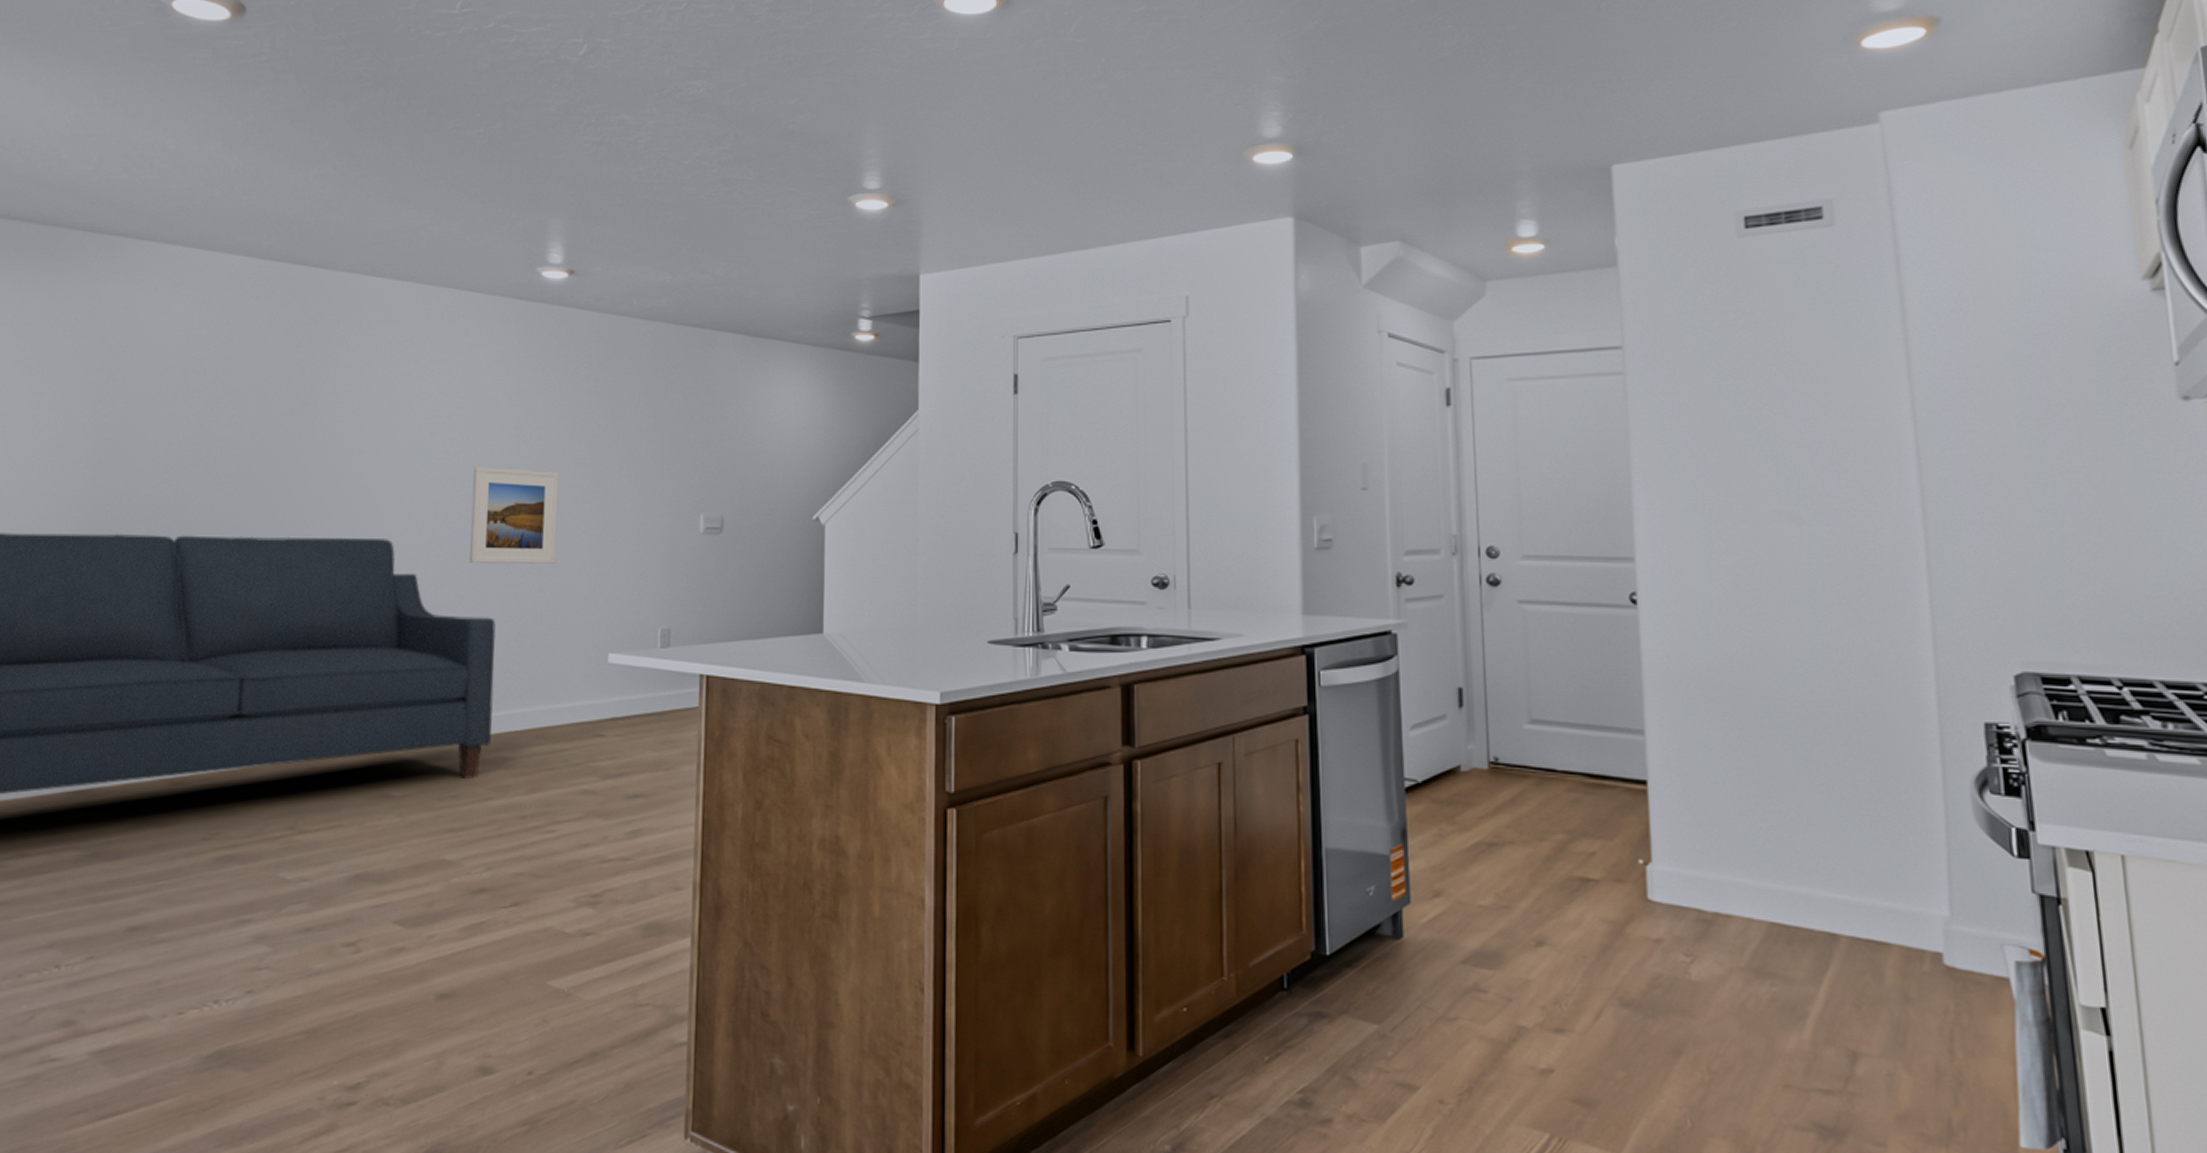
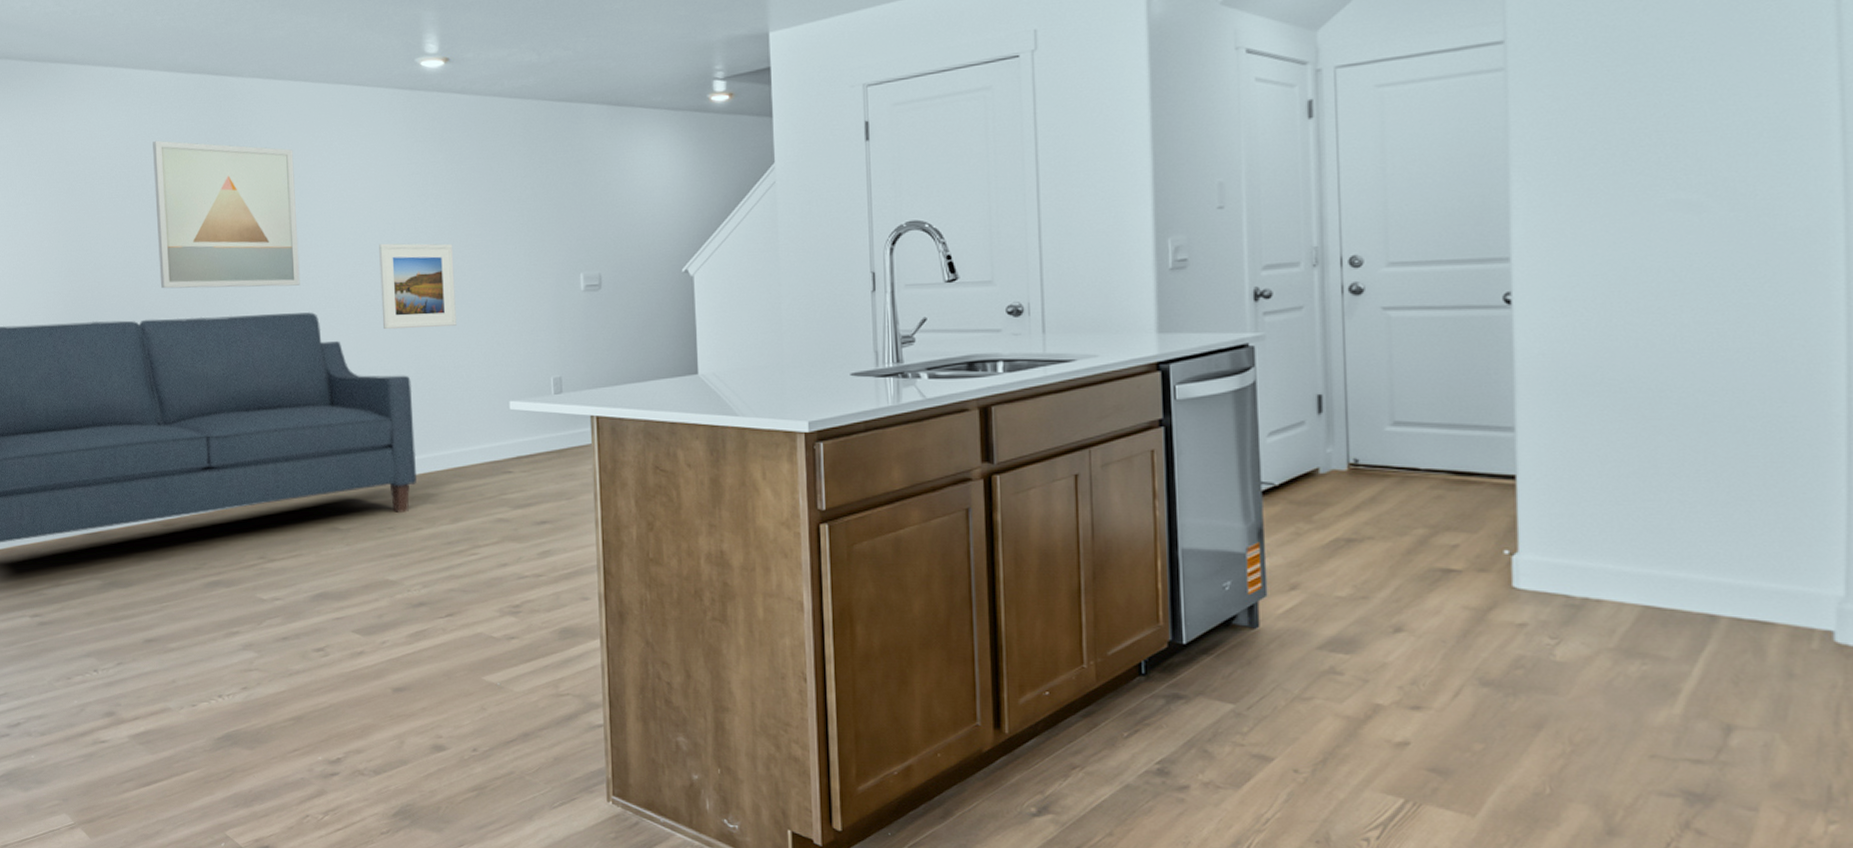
wall art: none [206,331,386,507] -> present [153,140,300,289]

